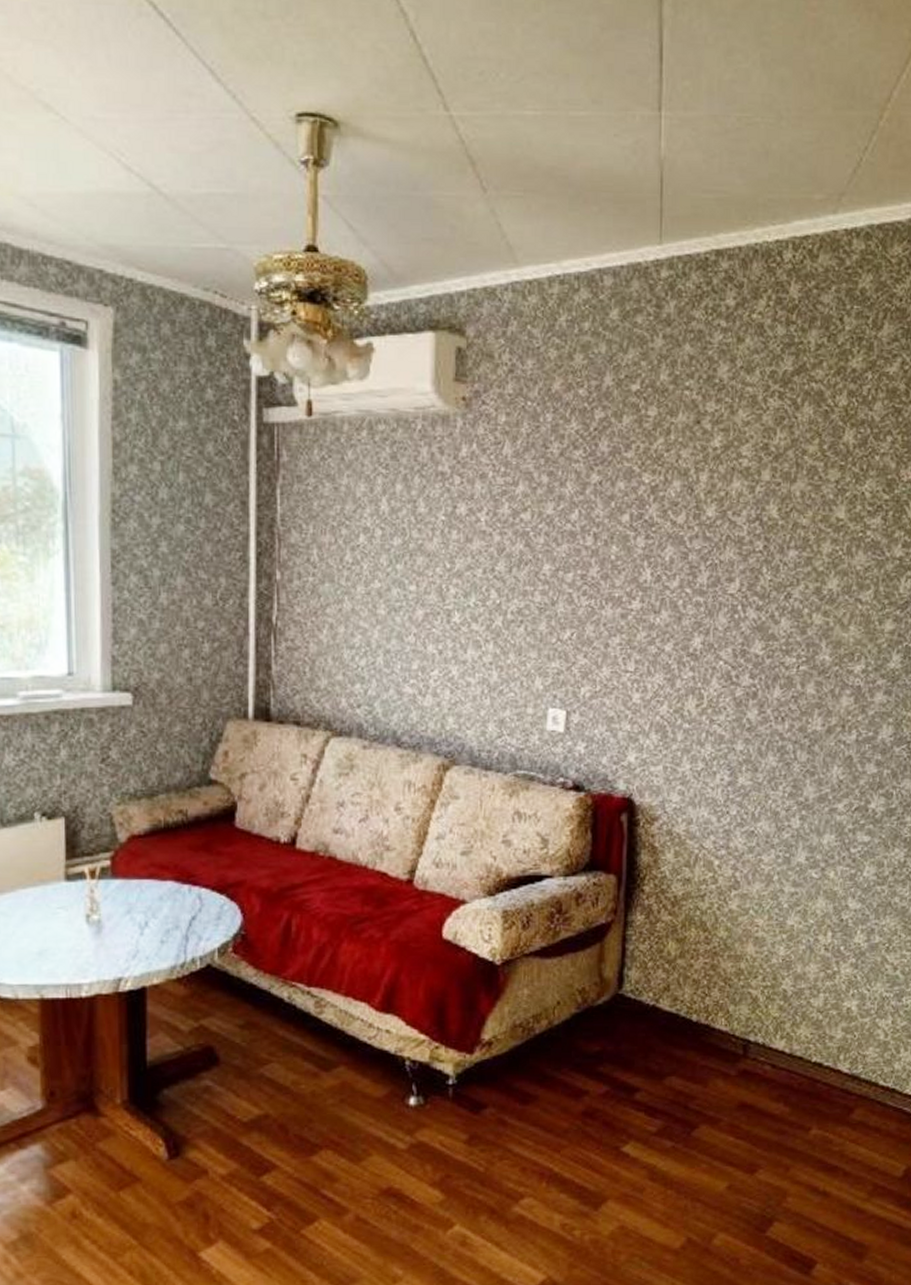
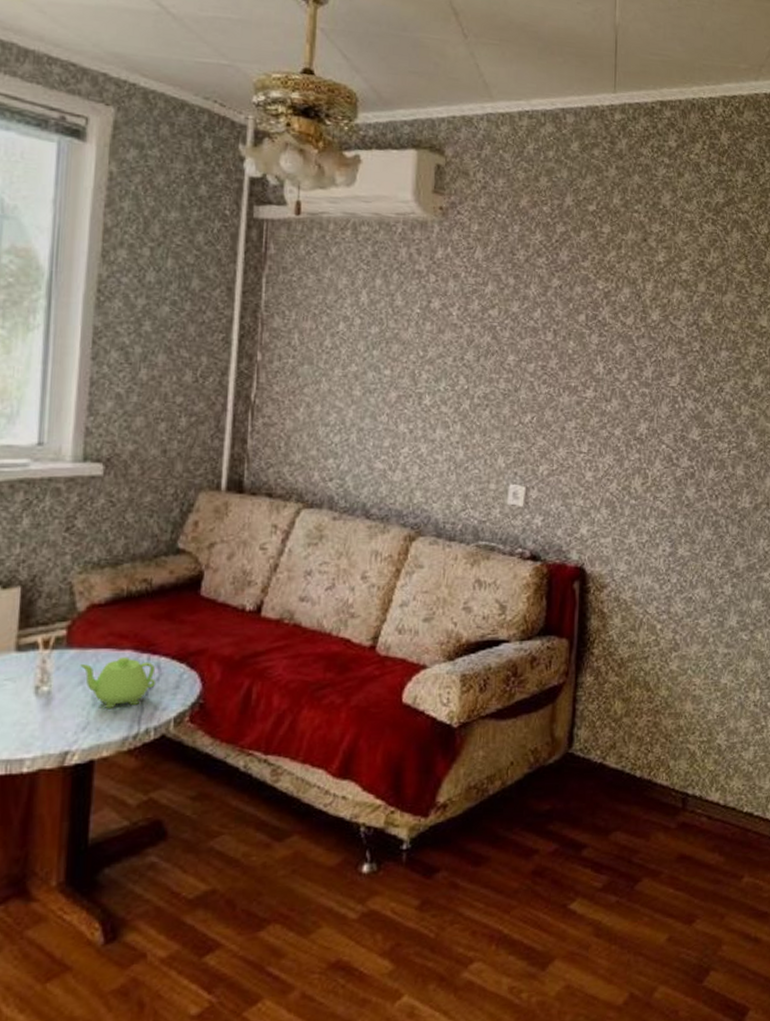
teapot: none [124,887,198,937] -> present [79,657,155,708]

